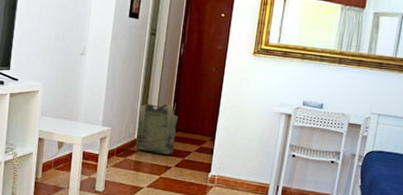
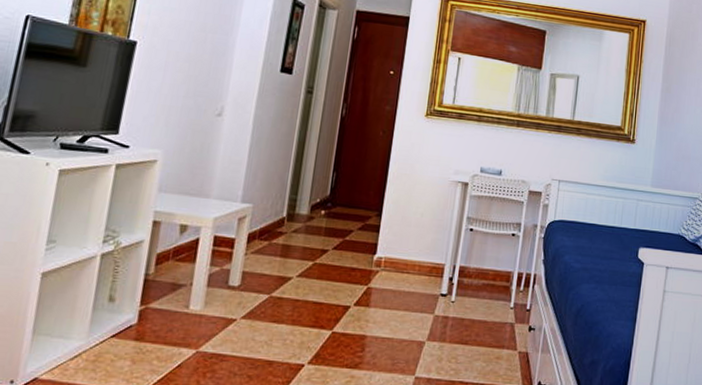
backpack: present [135,103,179,155] -> none [283,173,339,235]

